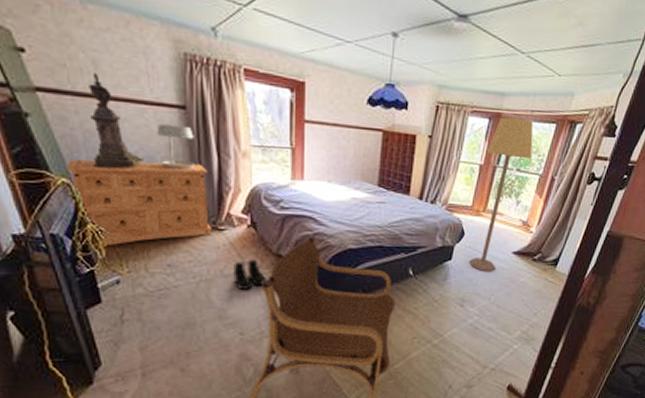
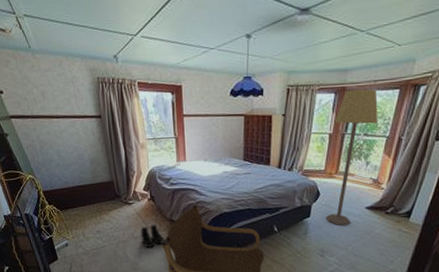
dresser: present [64,159,211,247] -> none [30,156,124,220]
decorative urn: present [89,73,144,169] -> none [41,101,77,166]
lamp: present [156,124,195,170] -> none [83,130,110,162]

